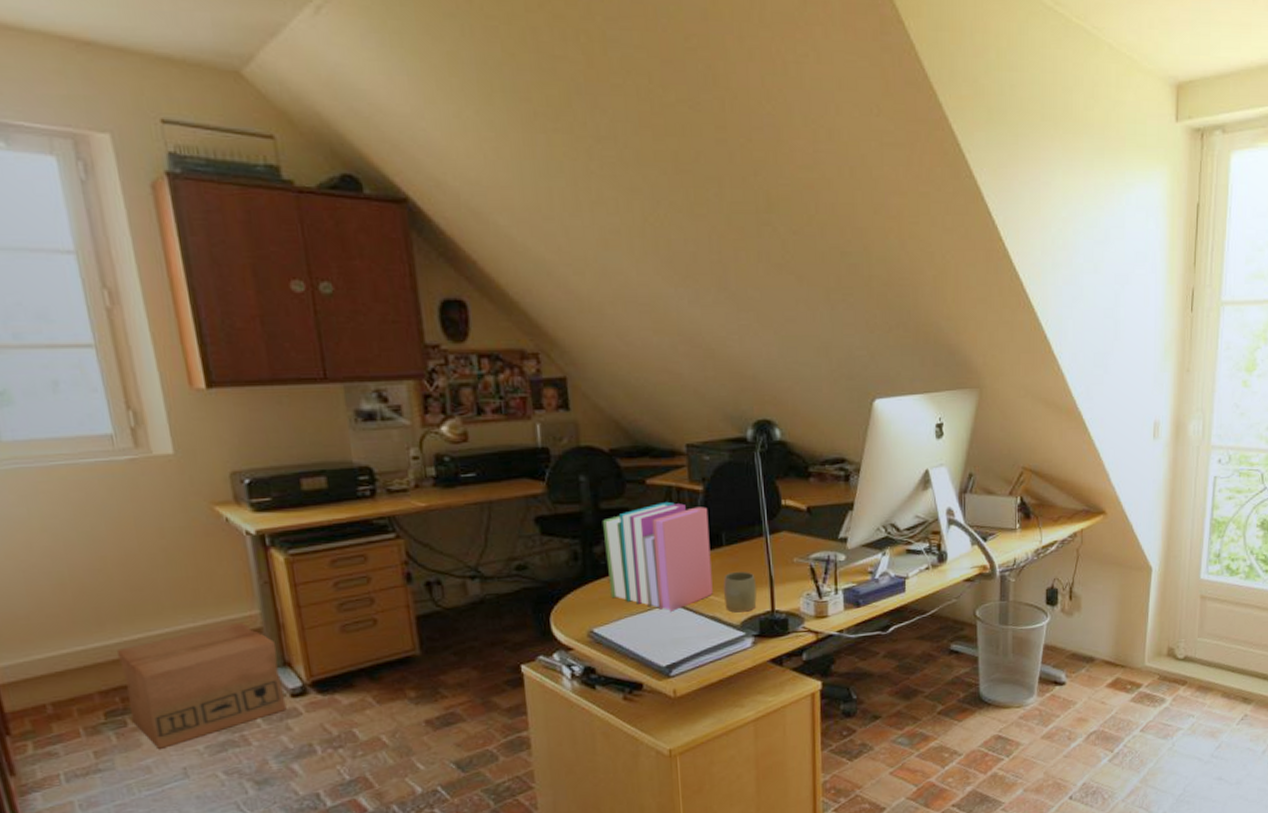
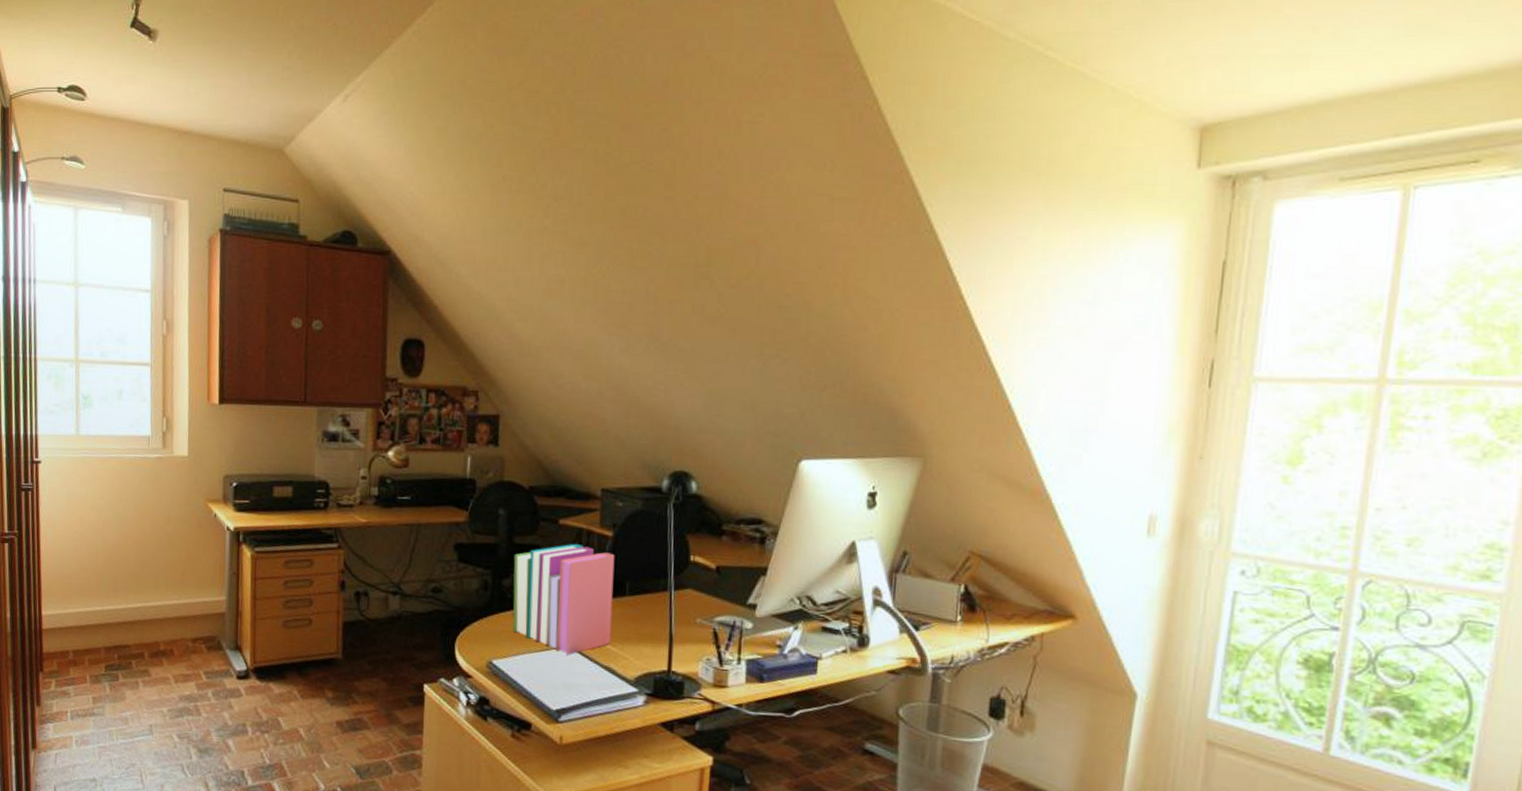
cardboard box: present [117,622,287,749] -> none [122,605,232,705]
mug: present [723,571,758,613] -> none [620,623,656,668]

